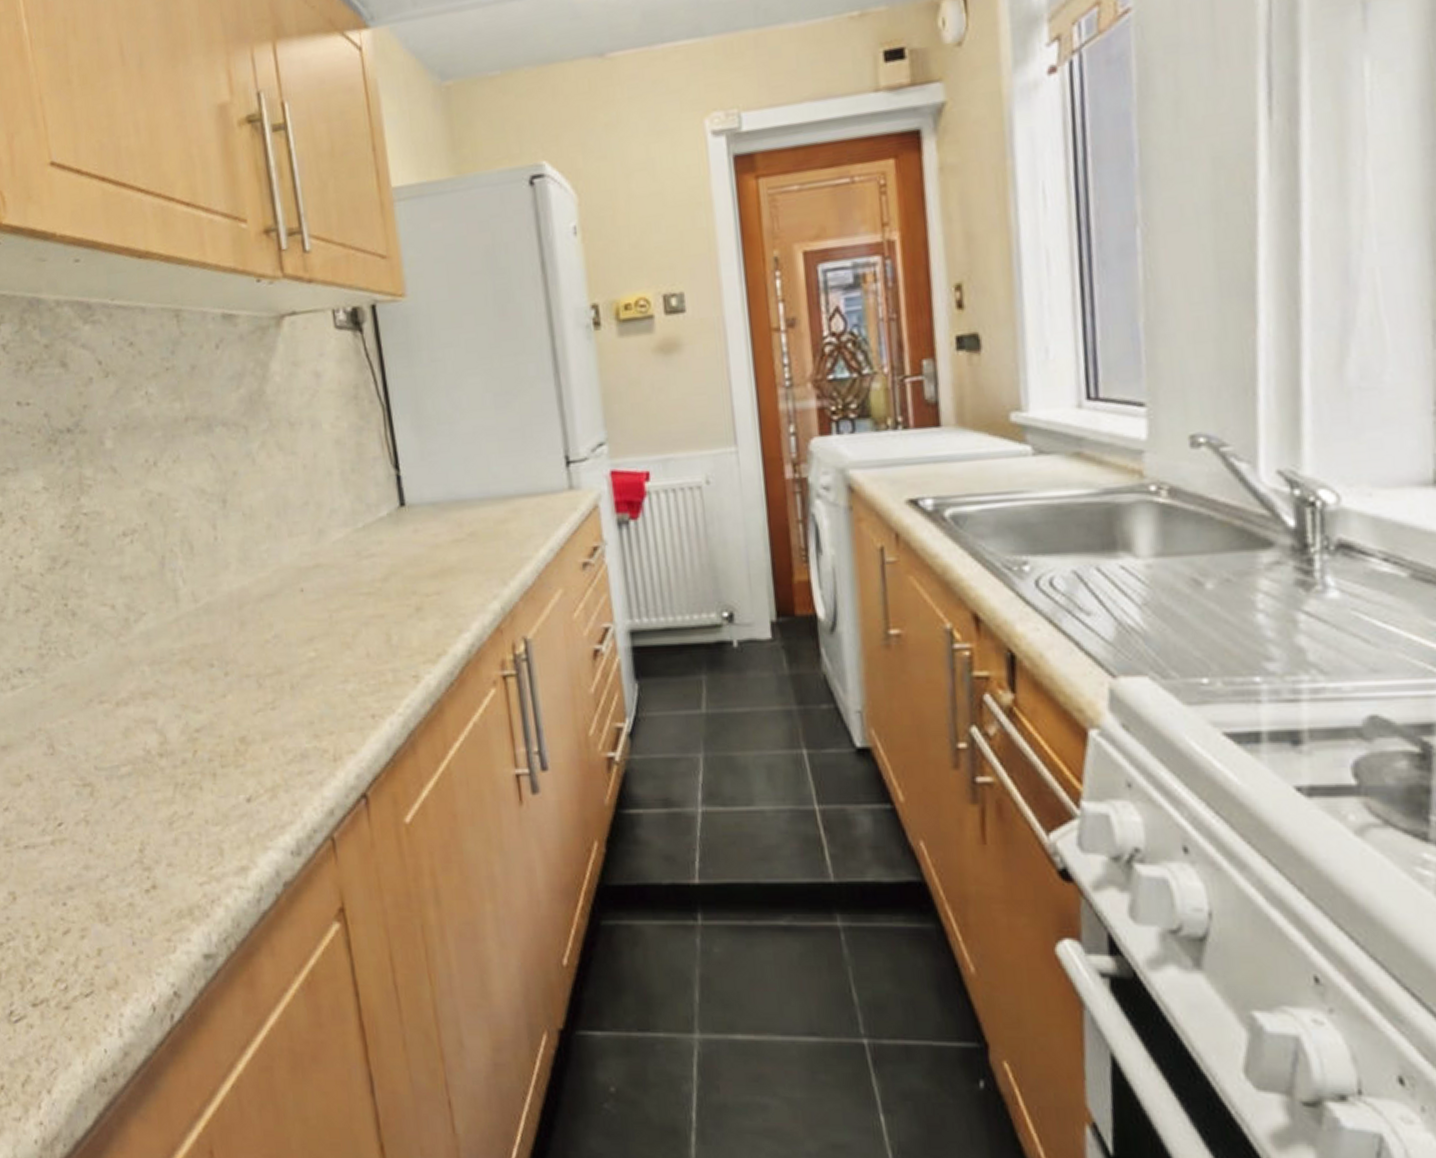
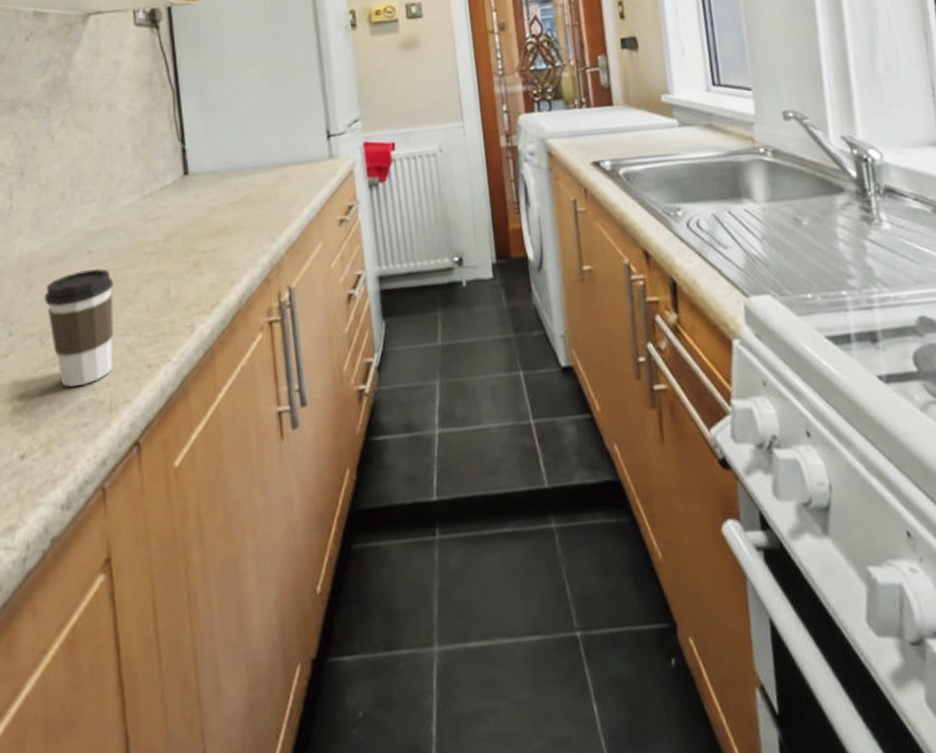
coffee cup: none [257,607,335,733] -> present [43,268,114,388]

